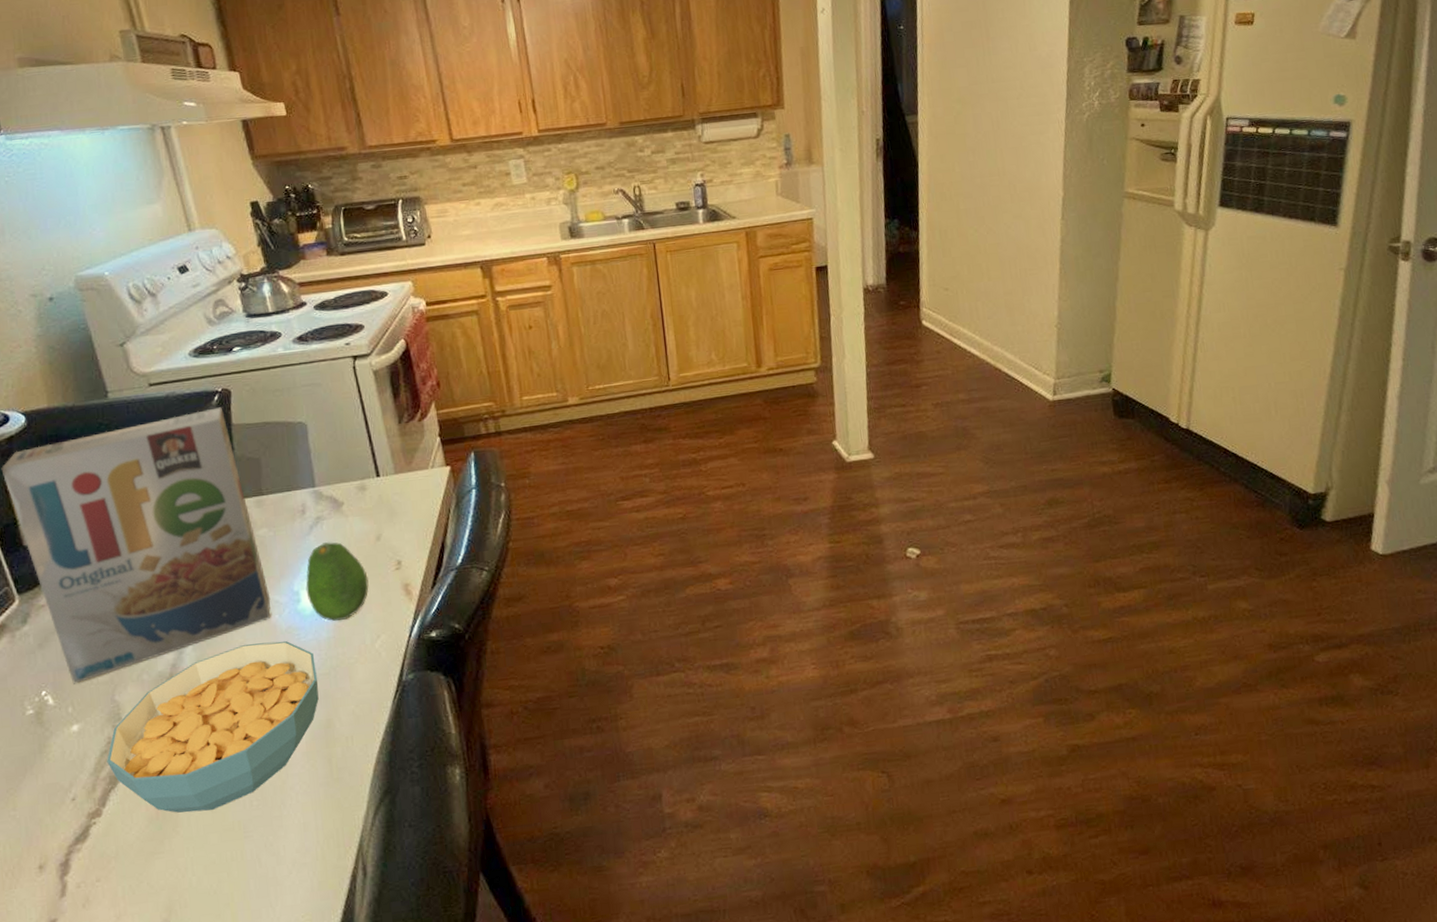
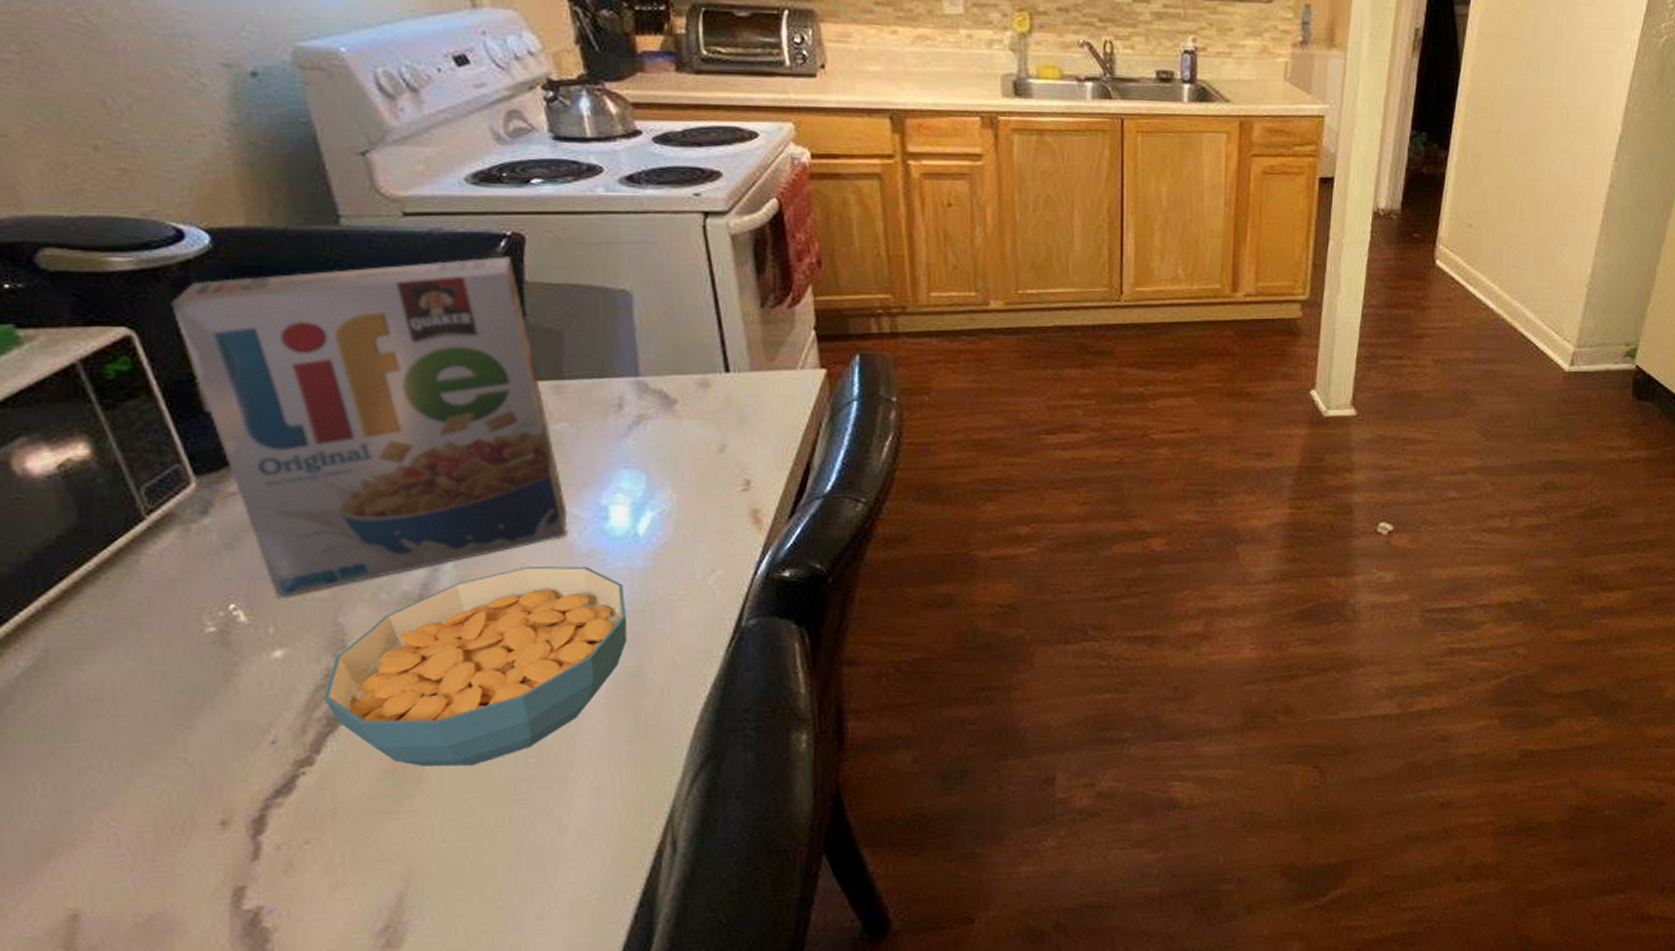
fruit: present [305,542,369,622] -> none [617,448,705,548]

